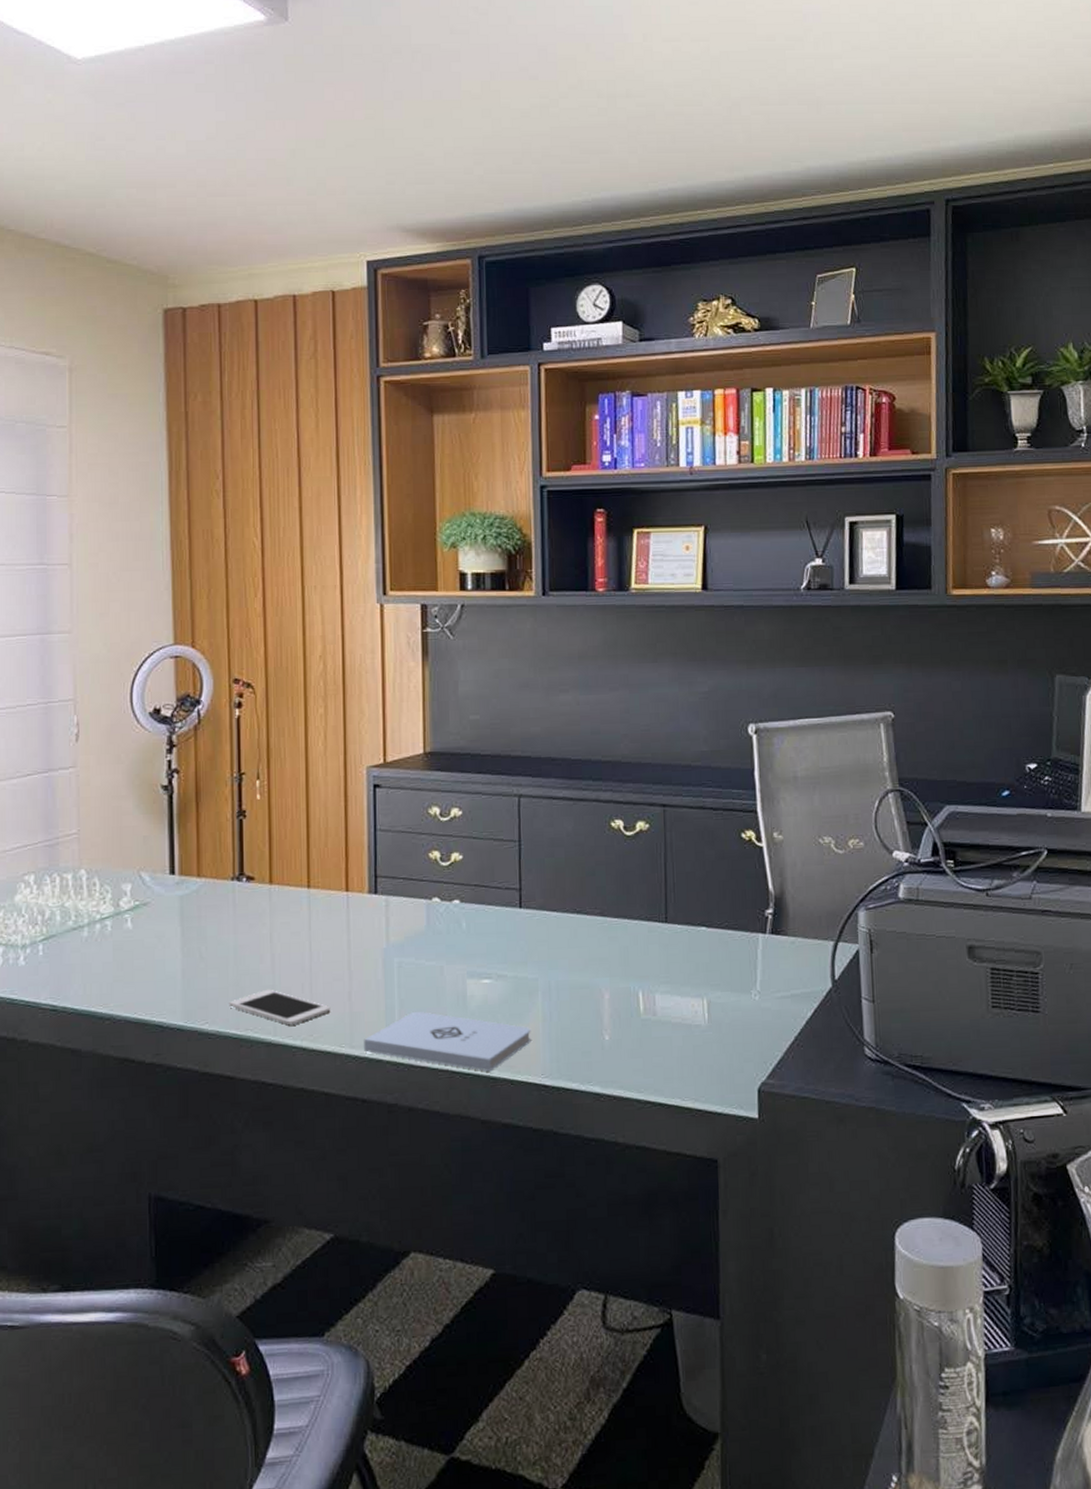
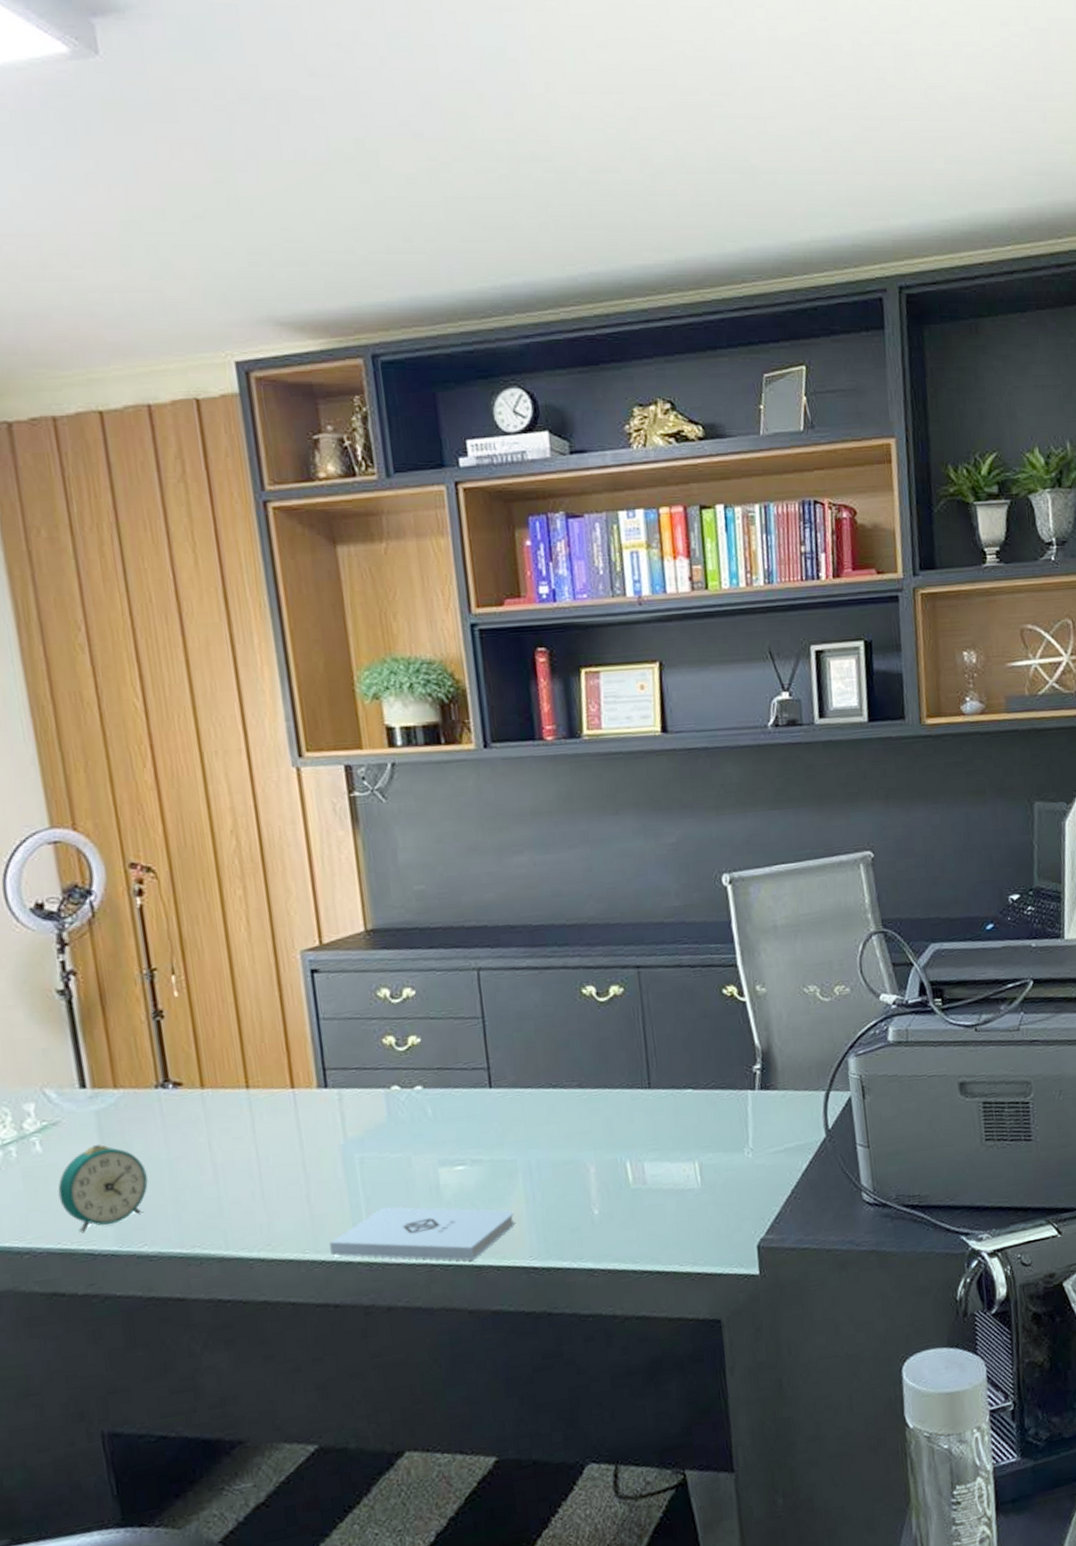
alarm clock: none [140,927,215,1007] -> present [58,1144,148,1234]
cell phone: present [229,989,331,1026] -> none [169,1201,289,1237]

